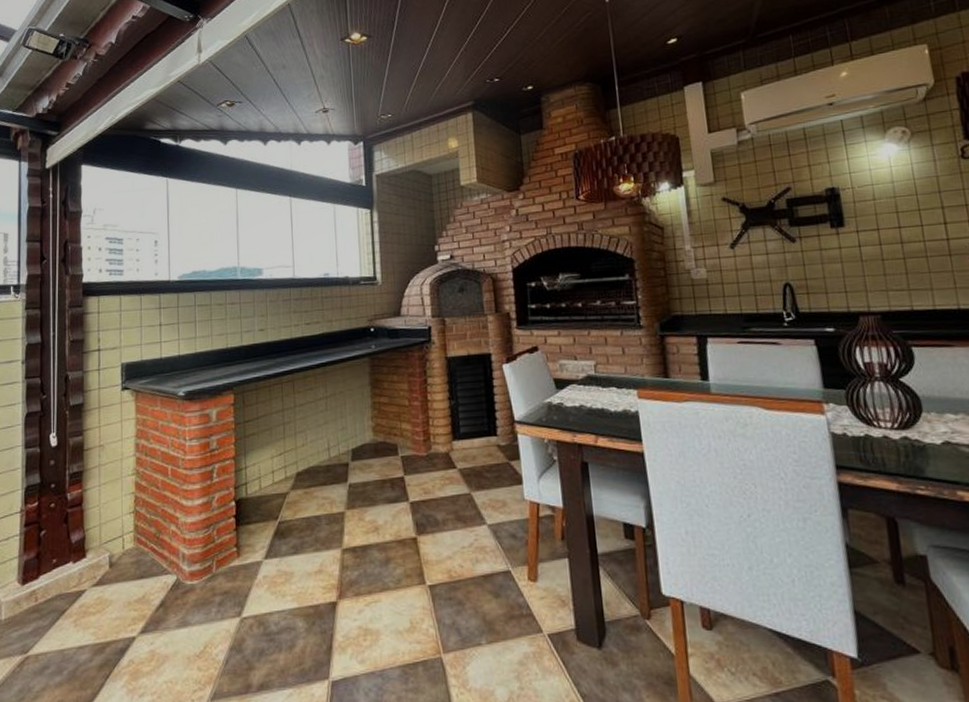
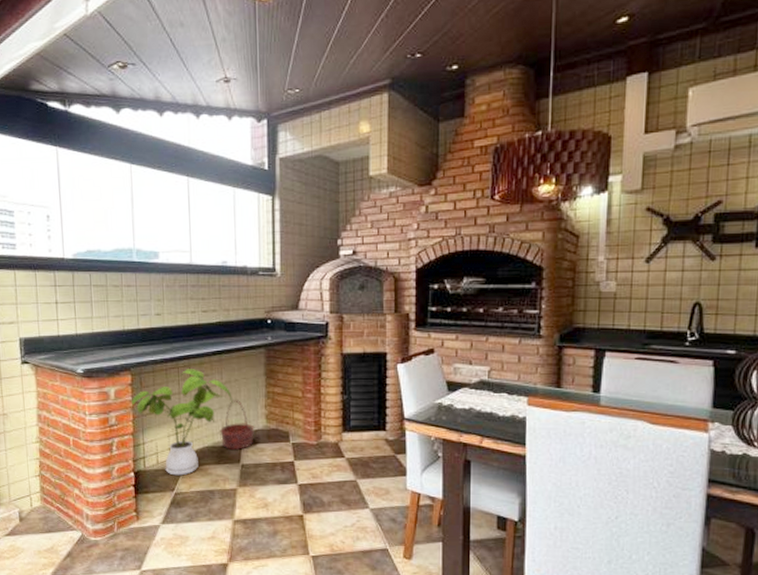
house plant: none [233,383,339,502] -> present [131,369,234,476]
basket: none [325,412,362,468] -> present [220,399,255,450]

